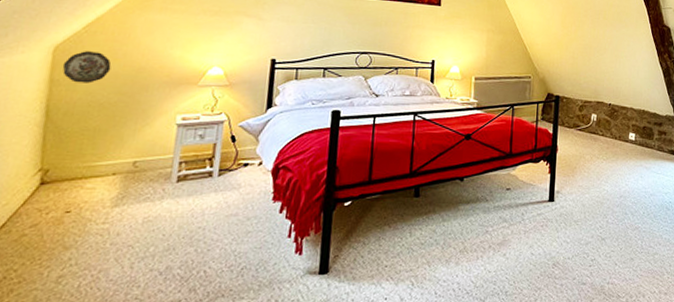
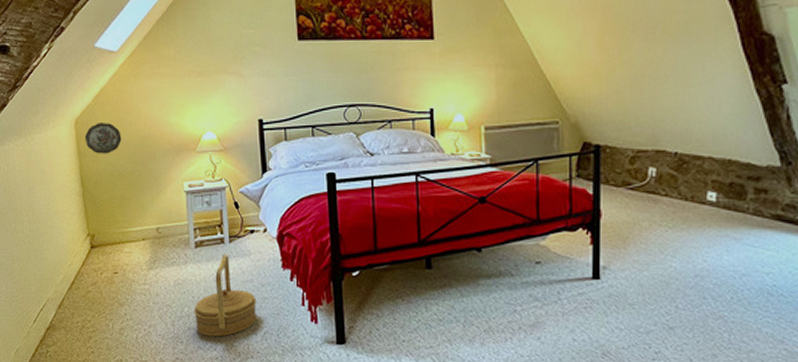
basket: none [160,188,239,277] -> present [194,254,257,337]

